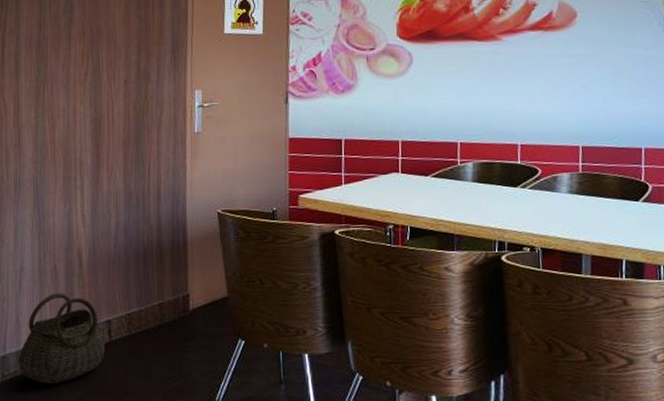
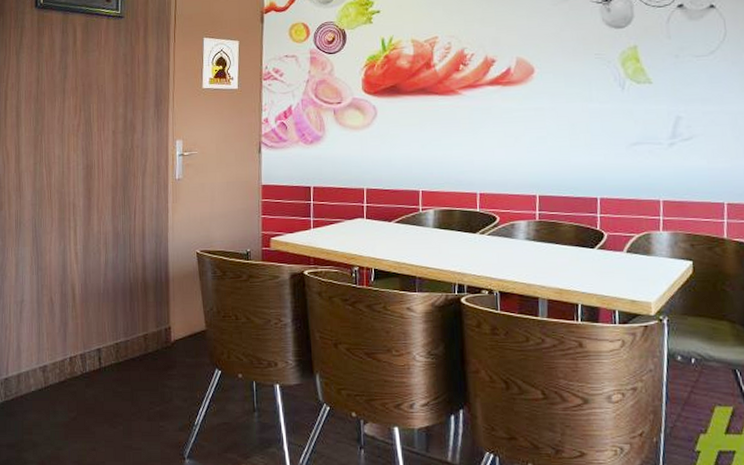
basket: present [18,293,105,384] -> none [19,323,95,405]

